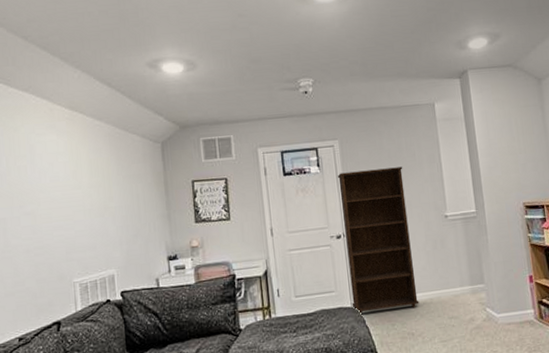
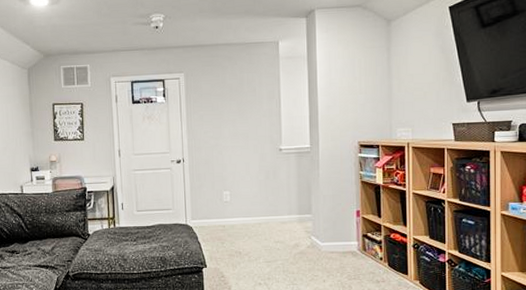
bookcase: present [337,166,419,315] -> none [181,101,248,232]

